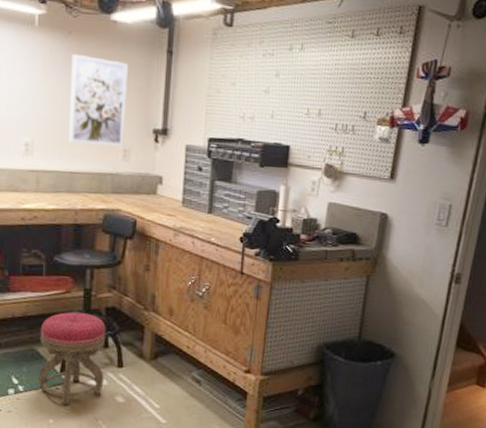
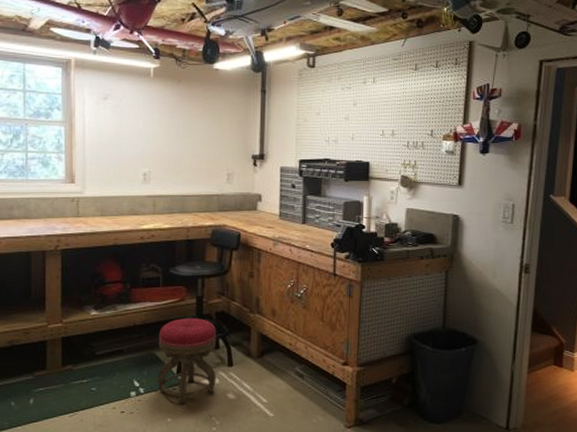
wall art: present [69,54,128,147] -> none [181,98,229,171]

